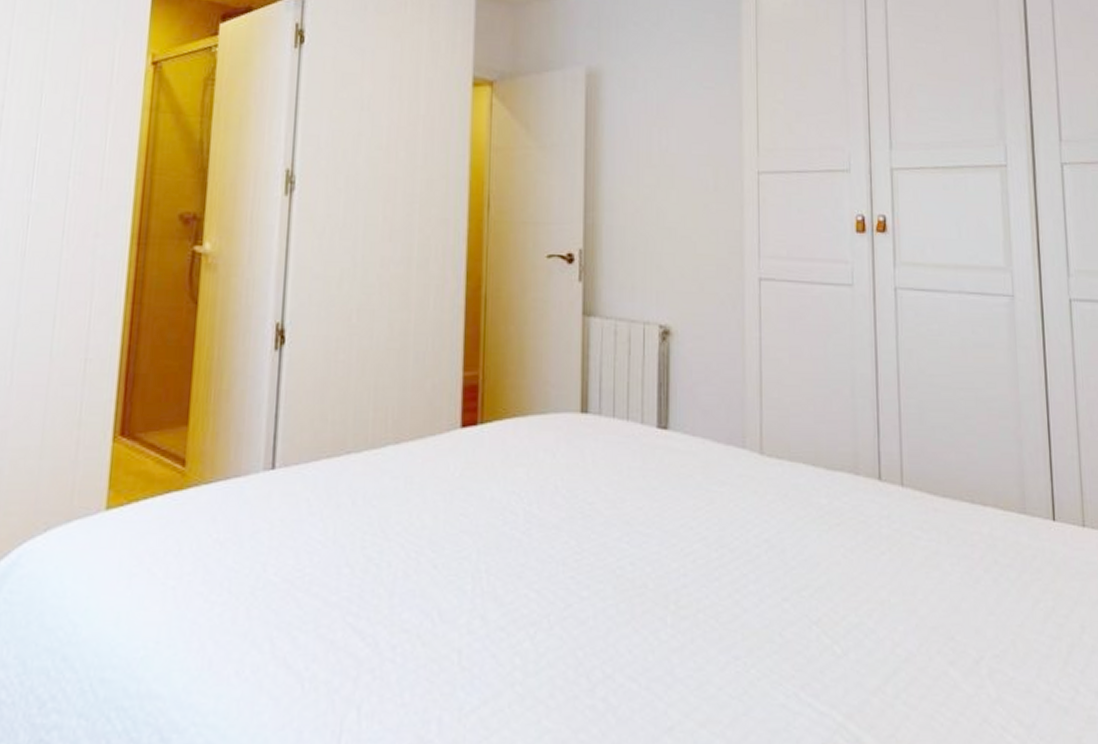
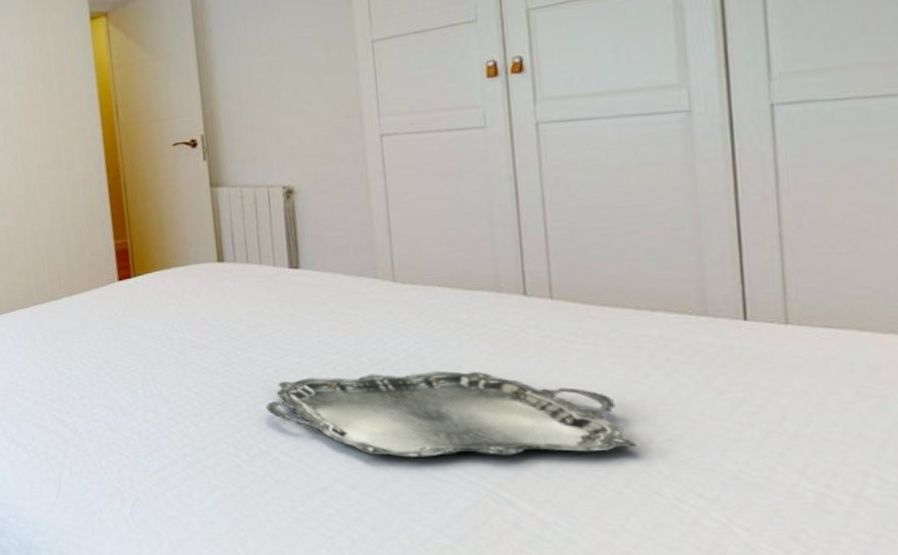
serving tray: none [616,568,970,682] -> present [266,370,637,457]

